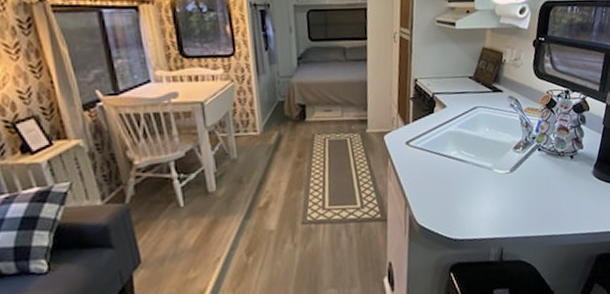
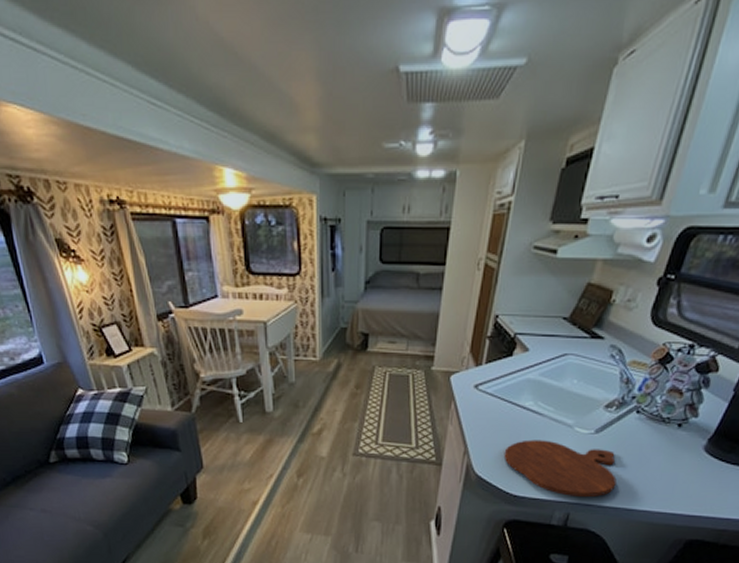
cutting board: none [439,183,535,233] -> present [503,440,617,498]

